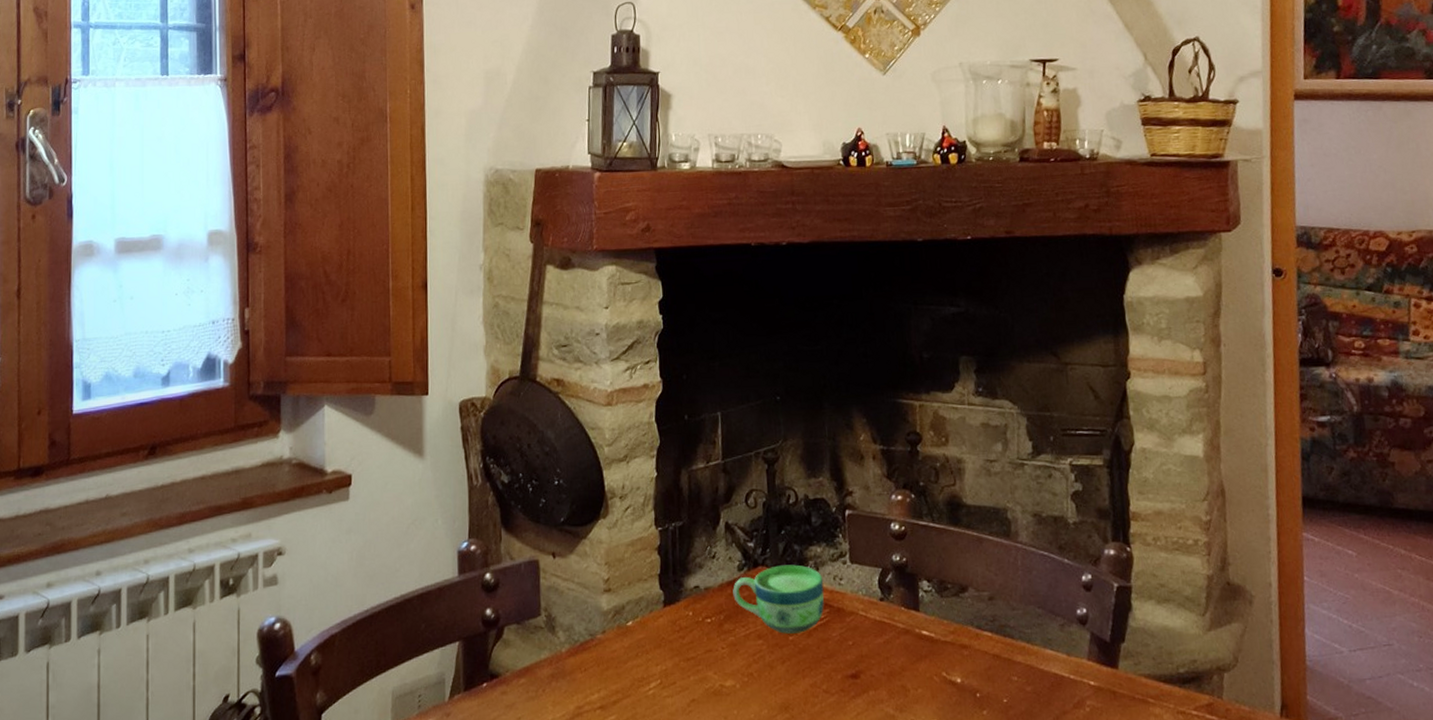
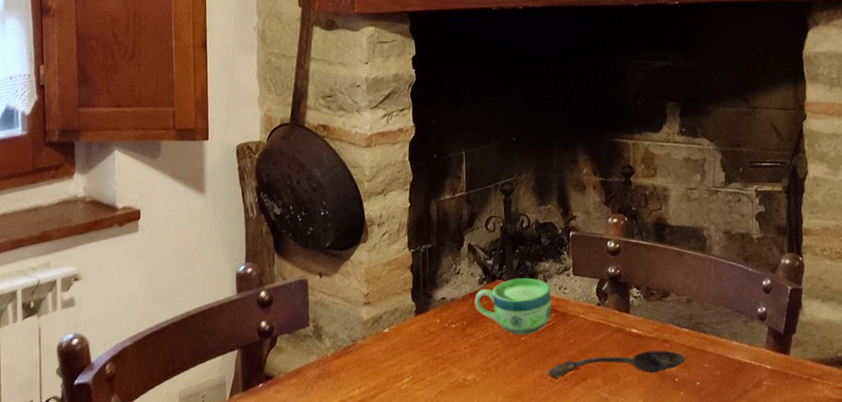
spoon: none [820,657,989,687] -> present [547,350,685,378]

